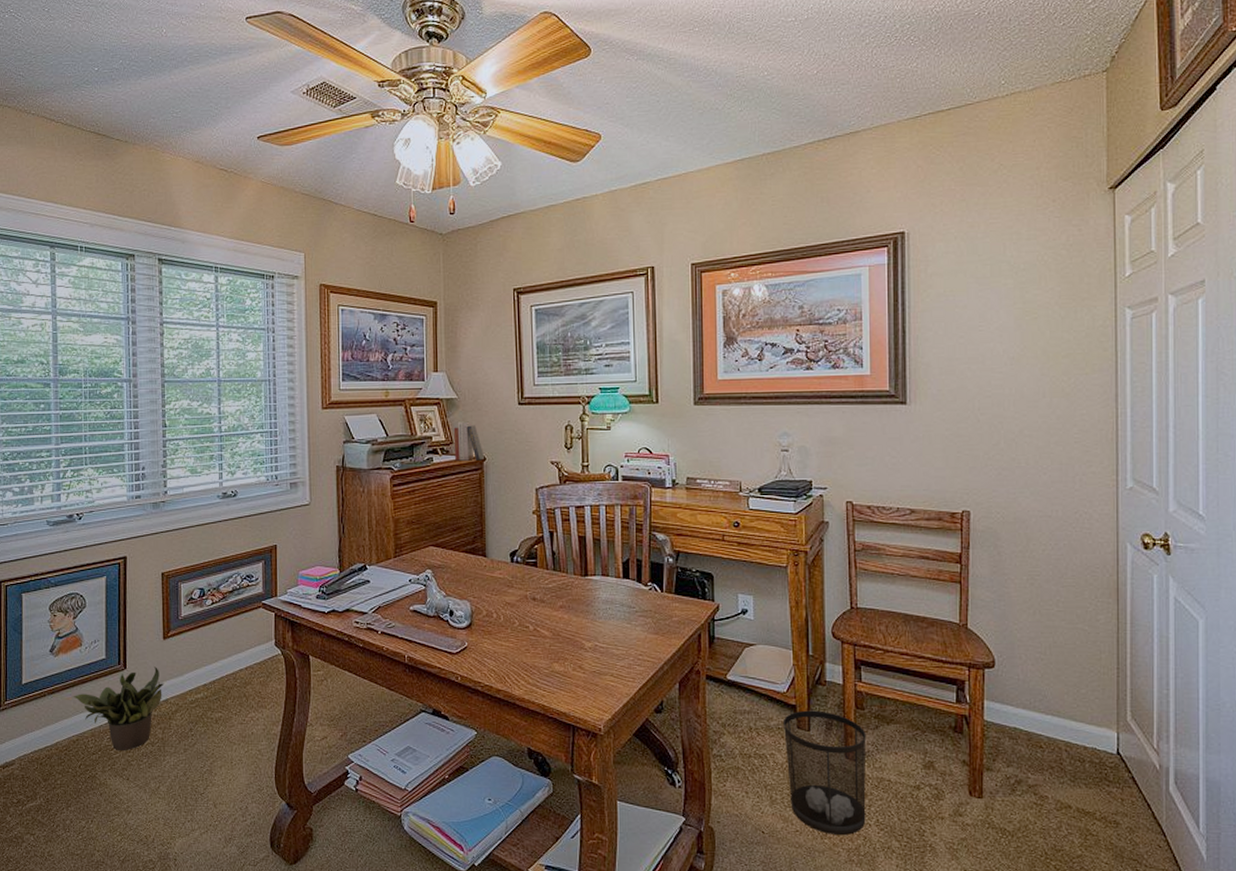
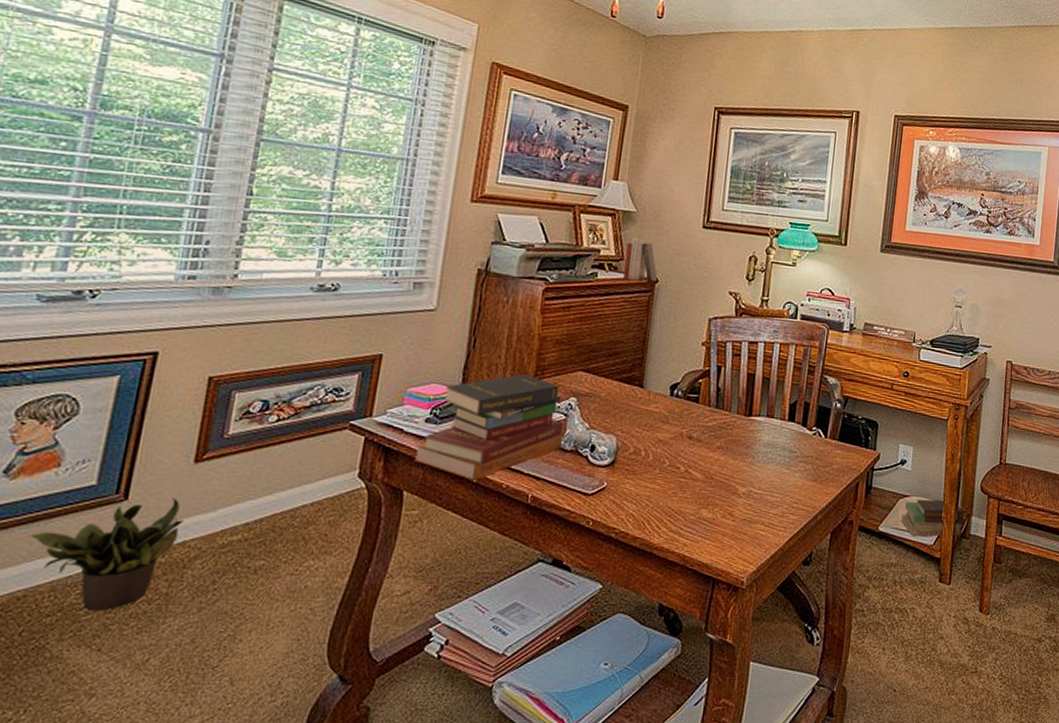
books: none [312,553,426,645] -> present [414,374,564,480]
books: none [748,648,816,684] -> present [900,500,964,537]
waste bin: present [782,710,867,835] -> none [924,563,1001,690]

